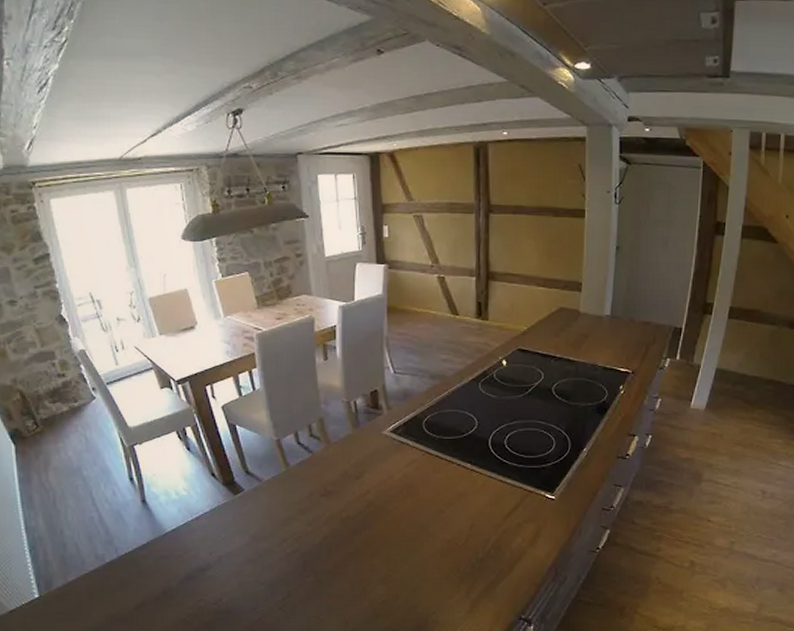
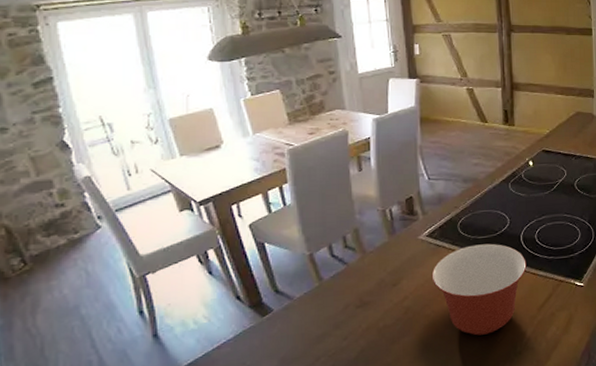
mixing bowl: none [394,445,494,537] -> present [431,243,527,336]

